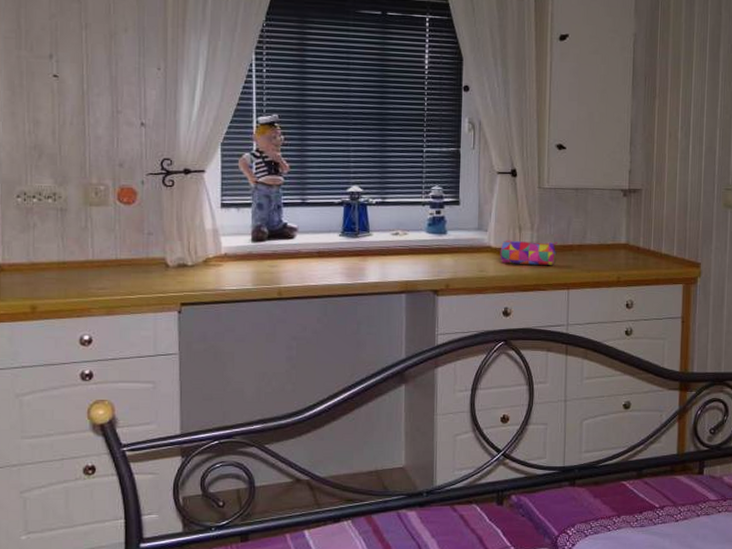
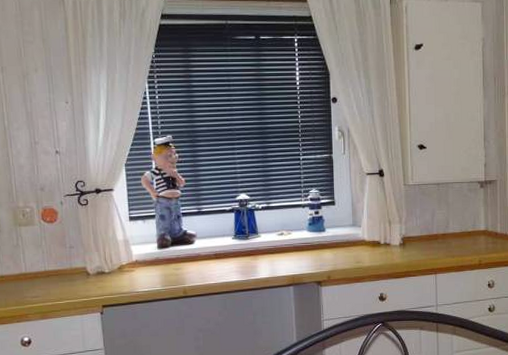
pencil case: present [500,240,557,266] -> none [373,232,424,255]

